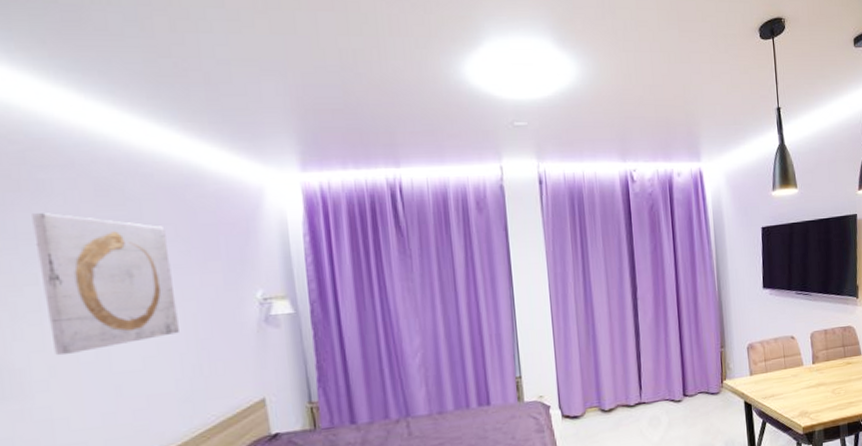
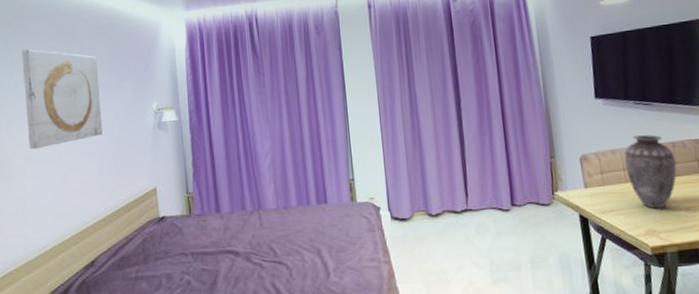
vase: none [785,323,827,392] -> present [624,134,677,209]

